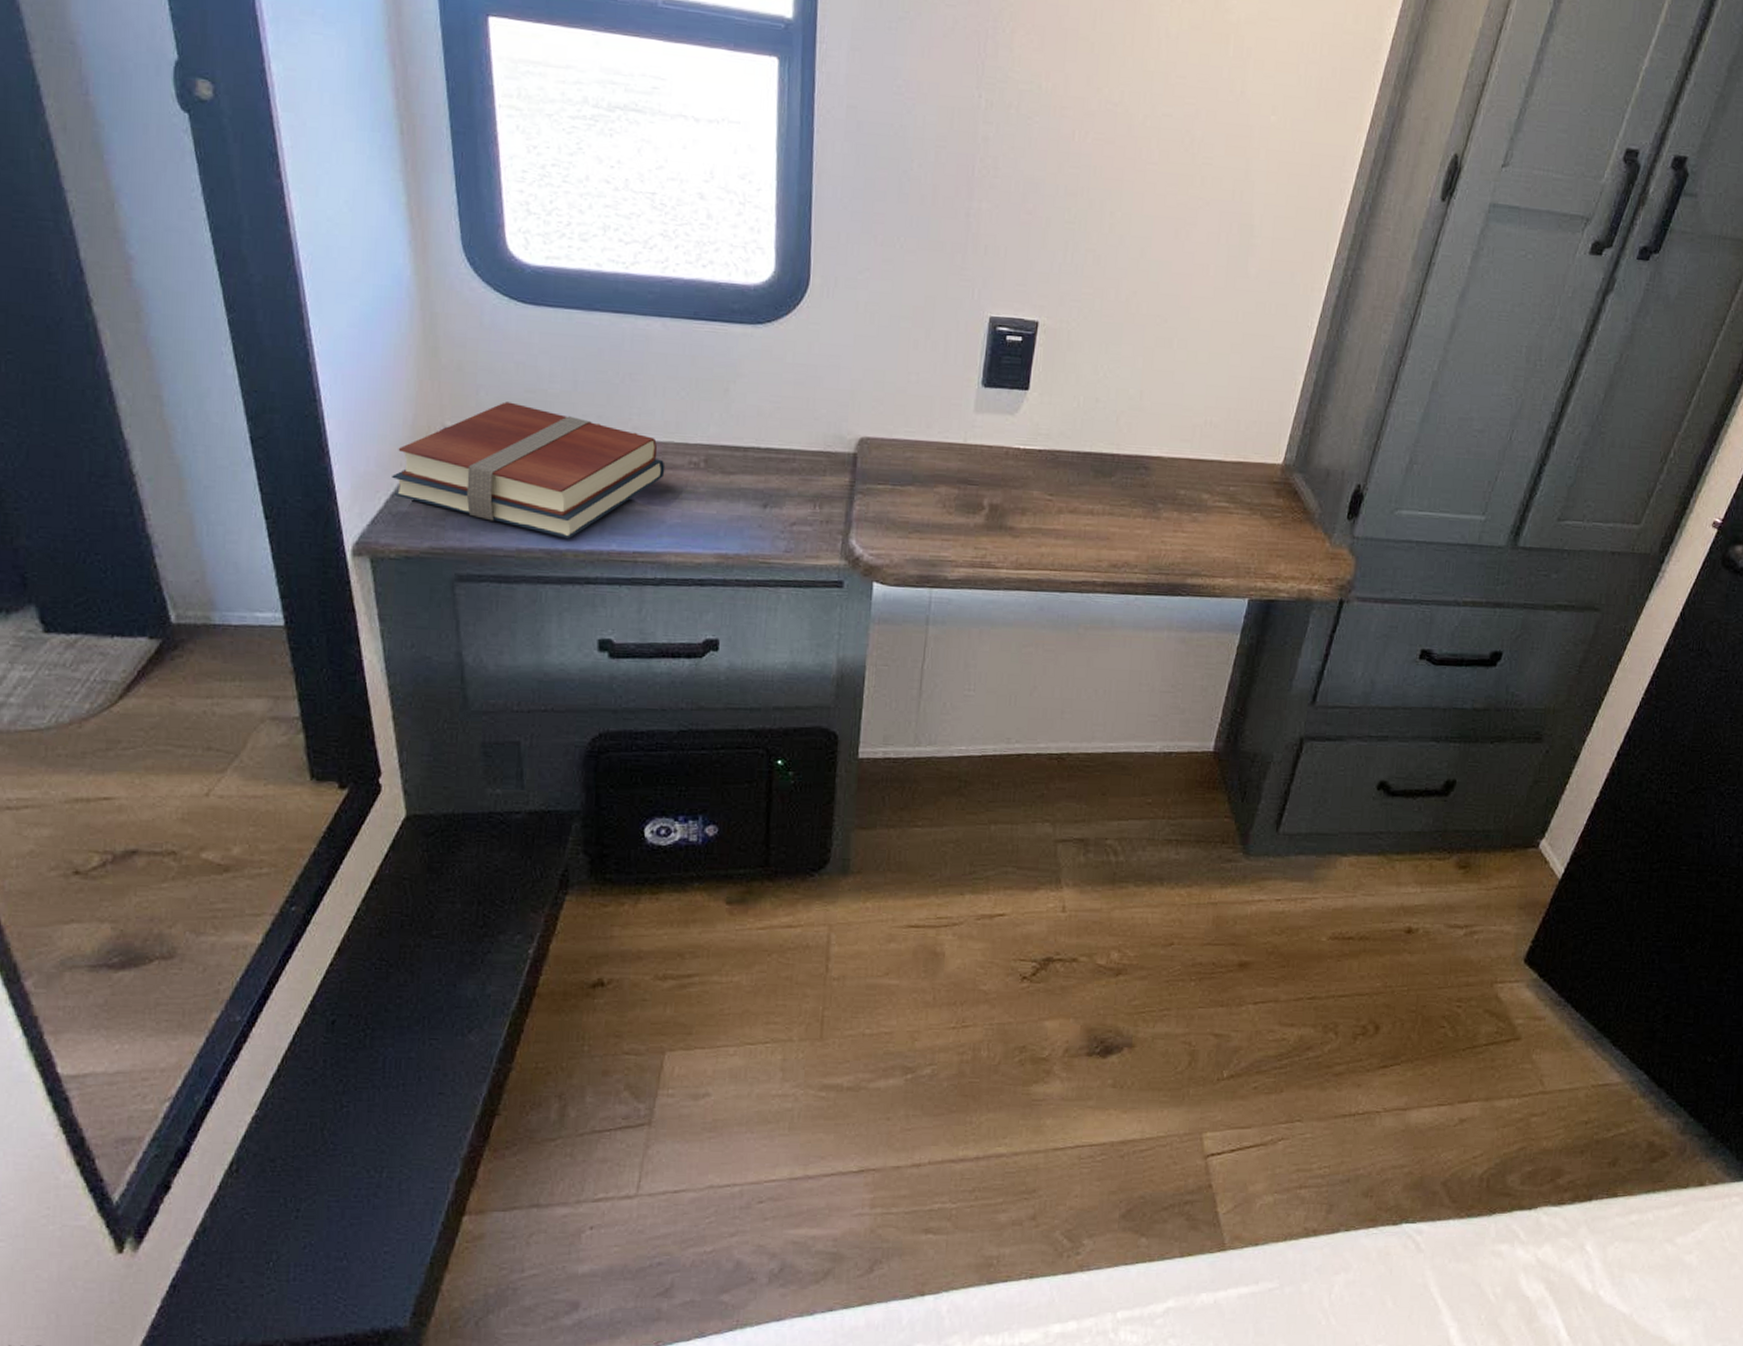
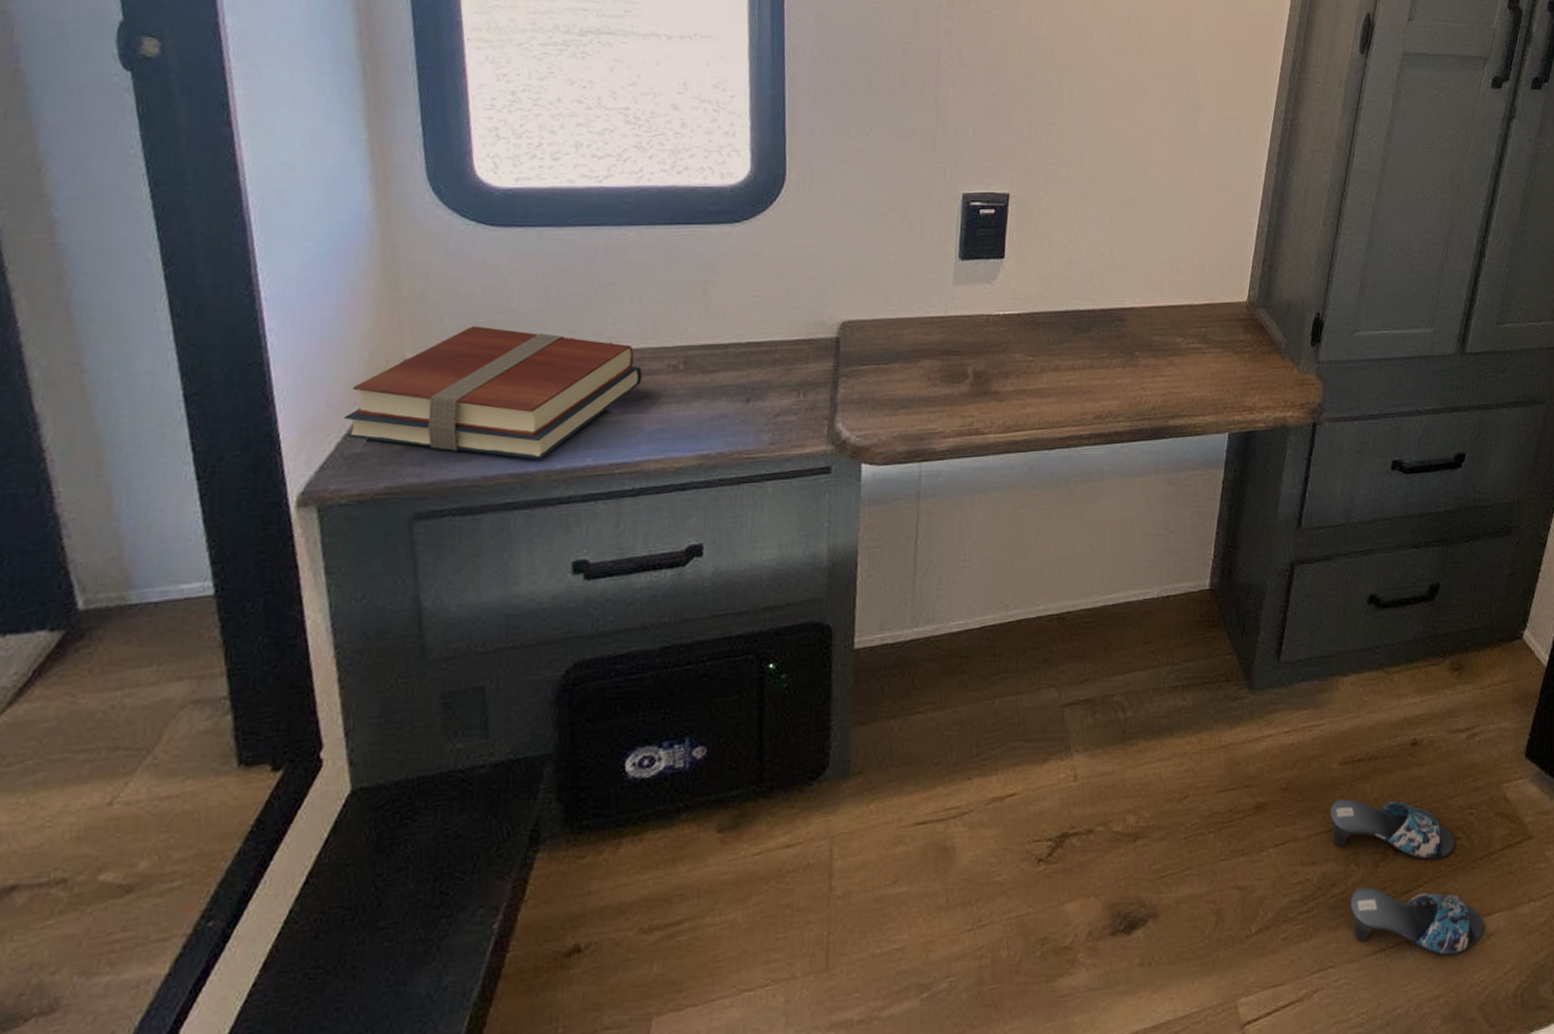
slippers: none [1312,970,1458,1131] -> present [1329,798,1484,956]

